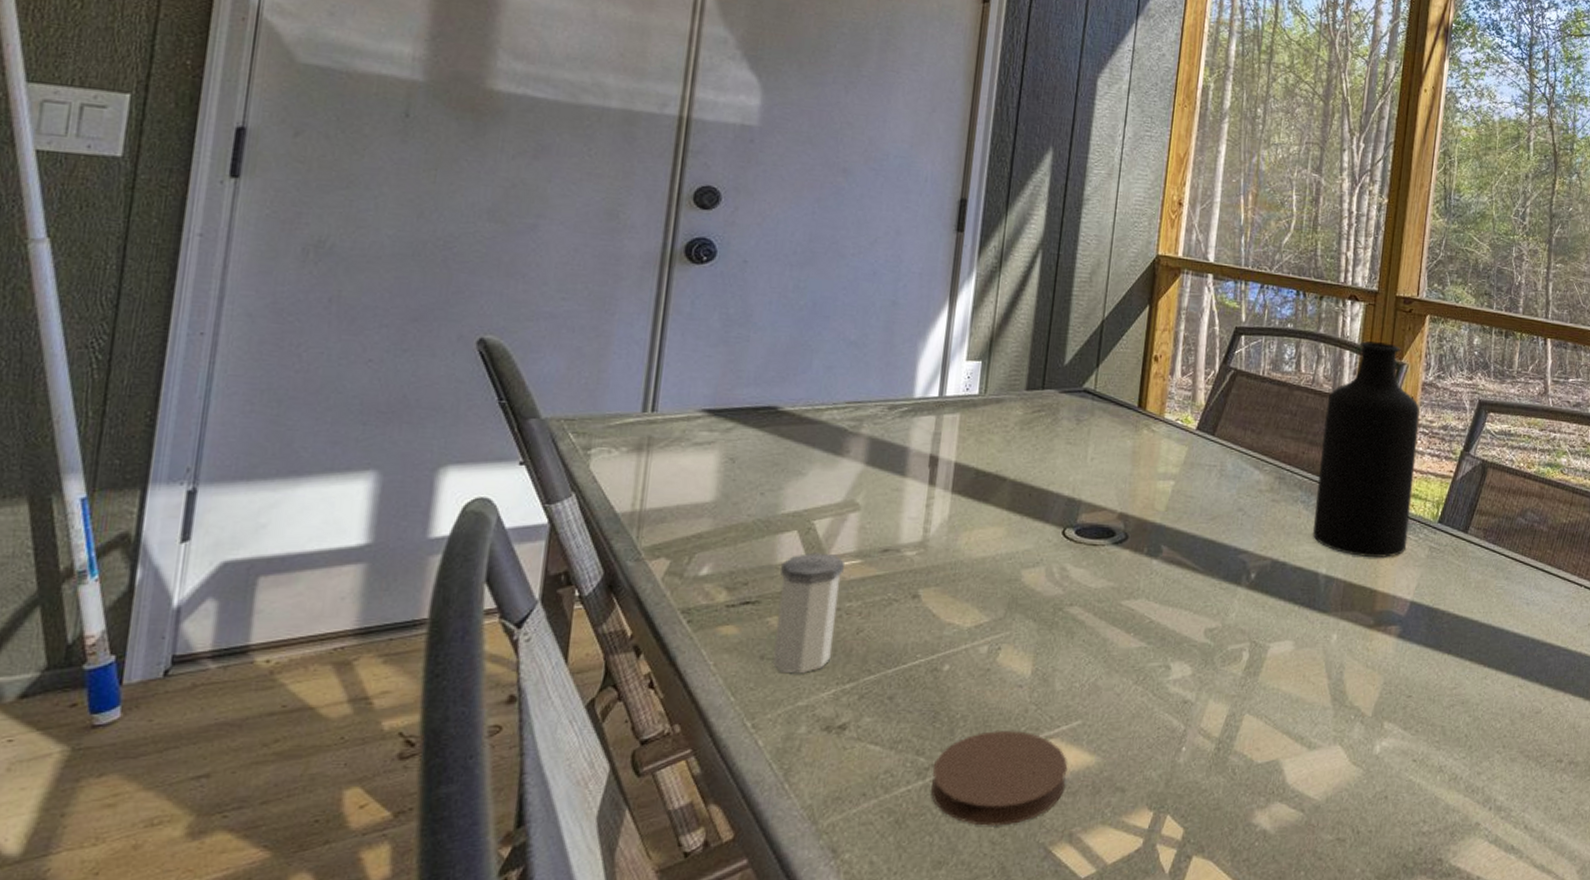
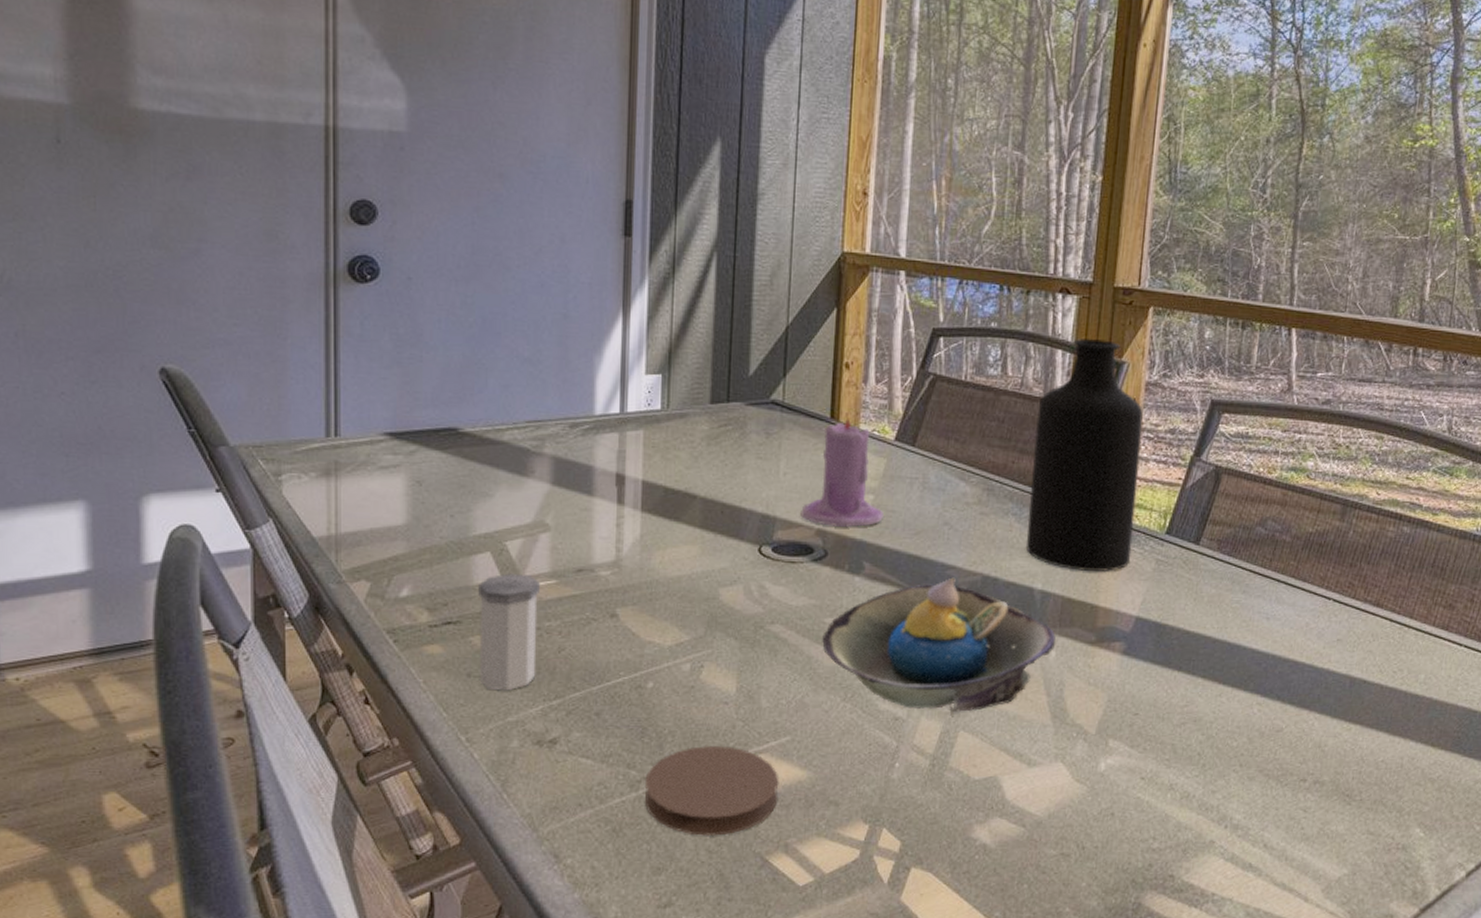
candle: none [1104,402,1183,511] -> present [800,413,883,527]
decorative bowl: none [1118,561,1338,700] -> present [822,577,1056,717]

